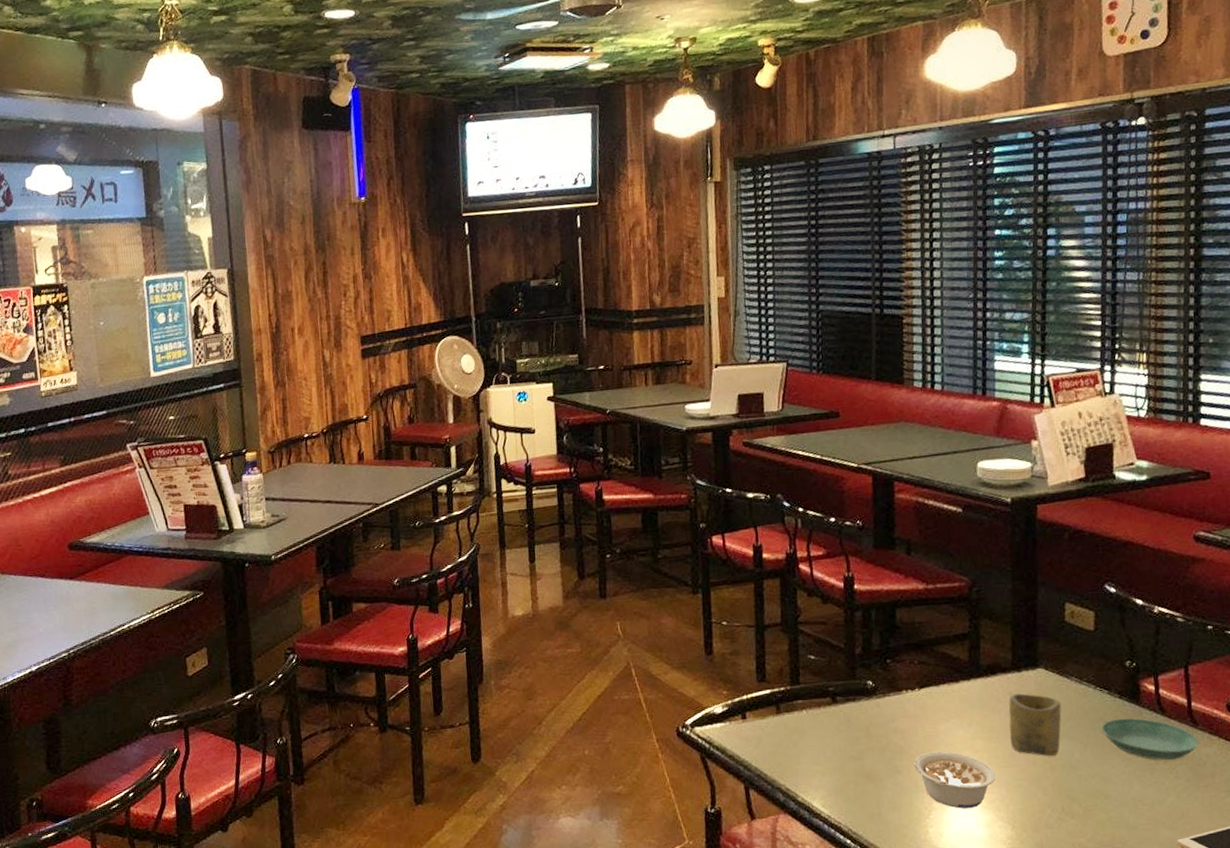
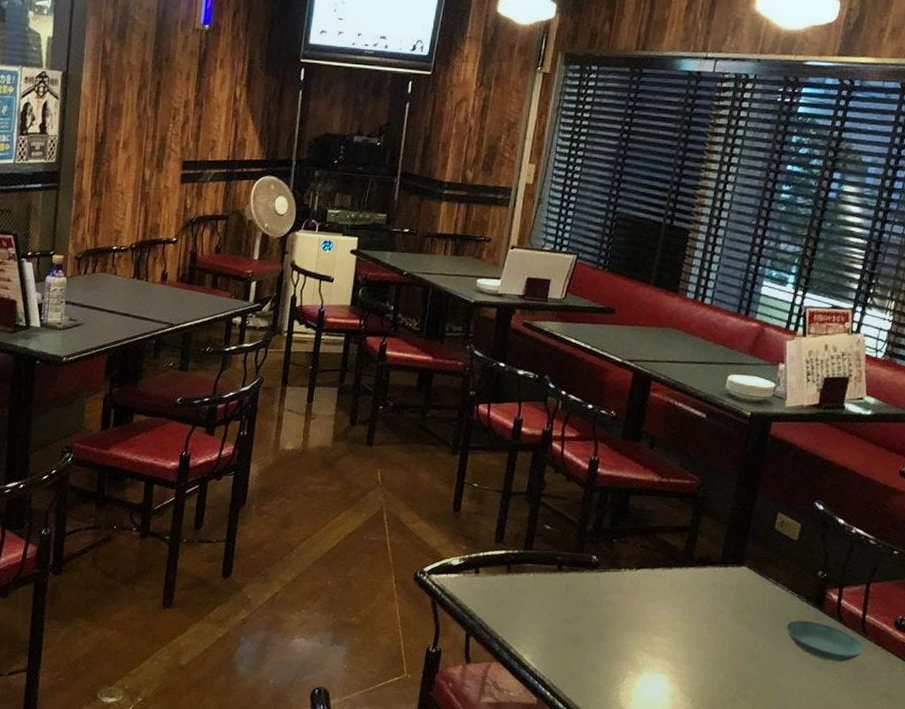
legume: present [913,751,996,809] -> none [618,625,687,679]
cup: present [1009,693,1062,757] -> none [705,585,756,645]

